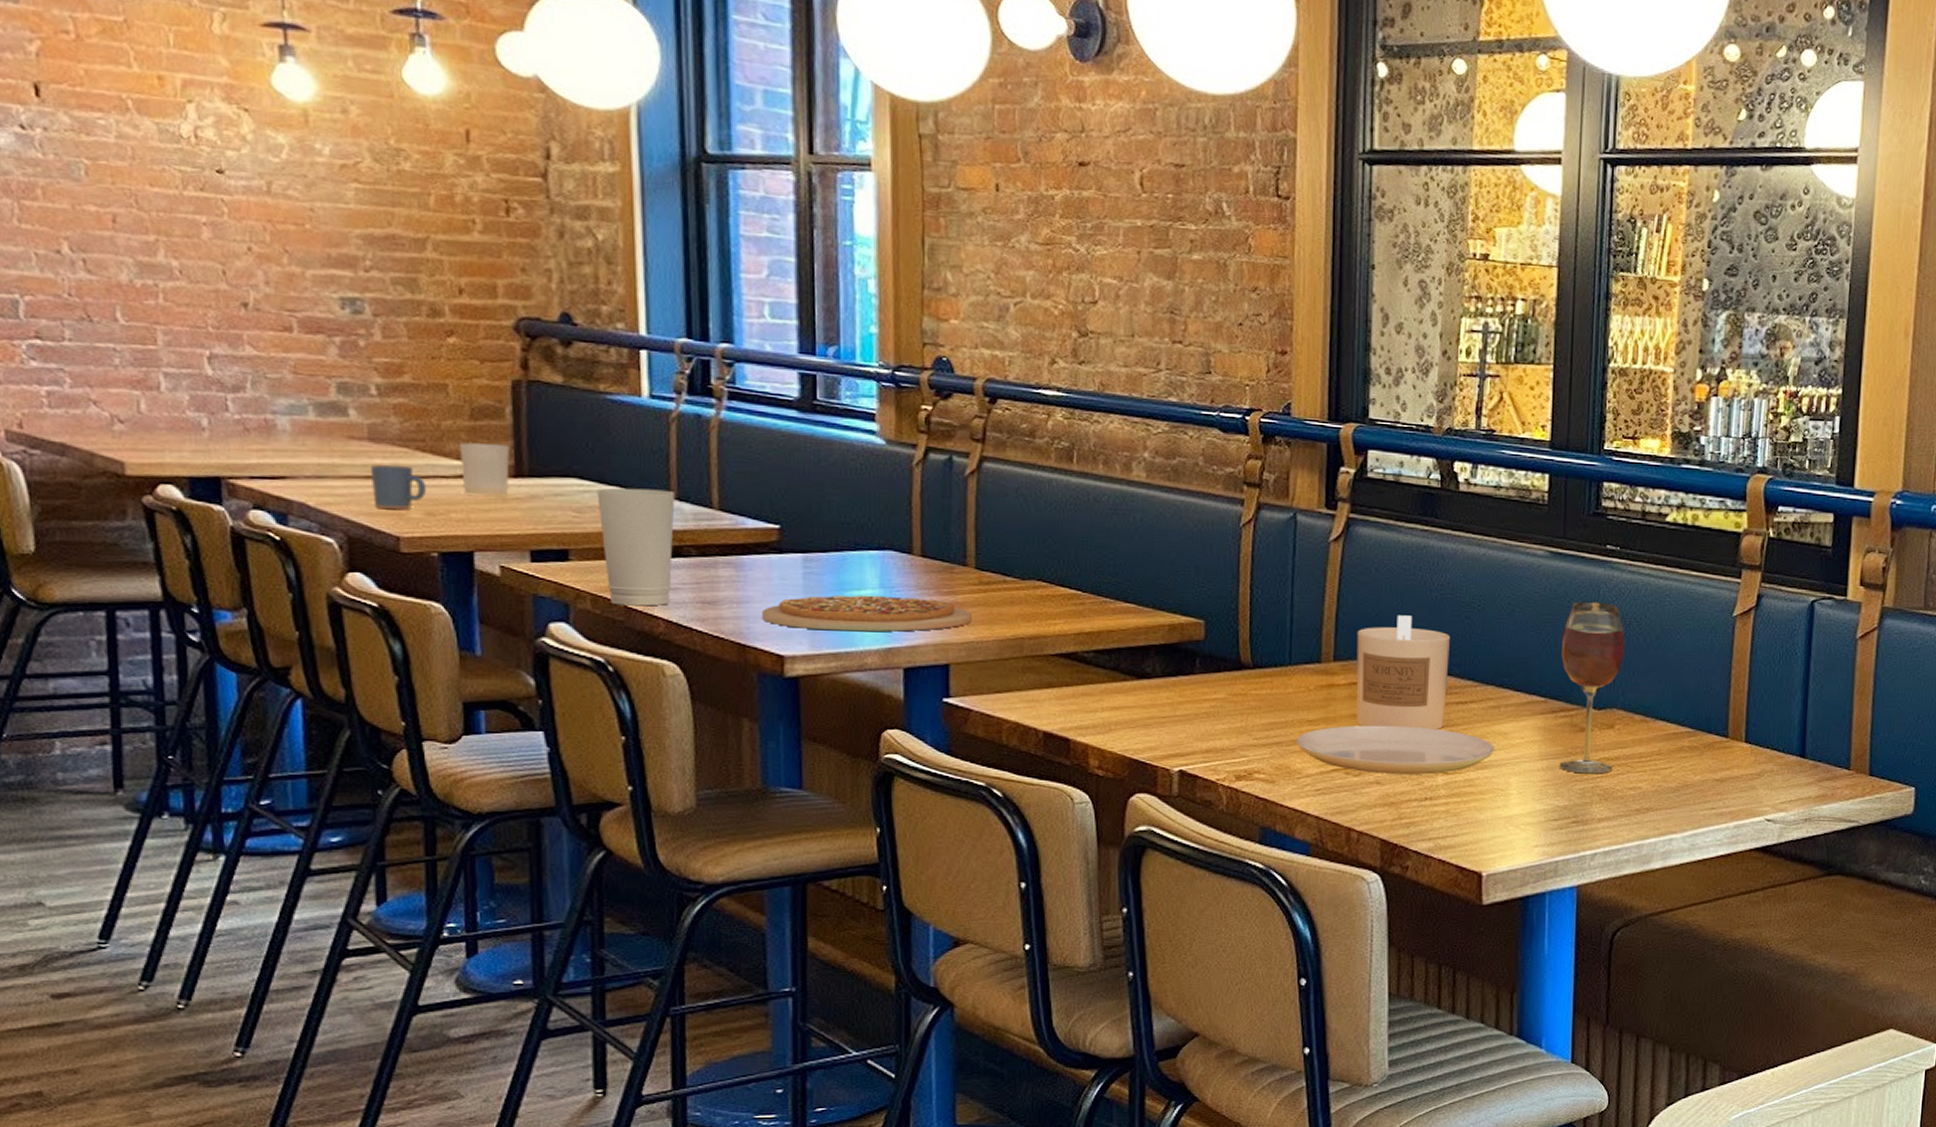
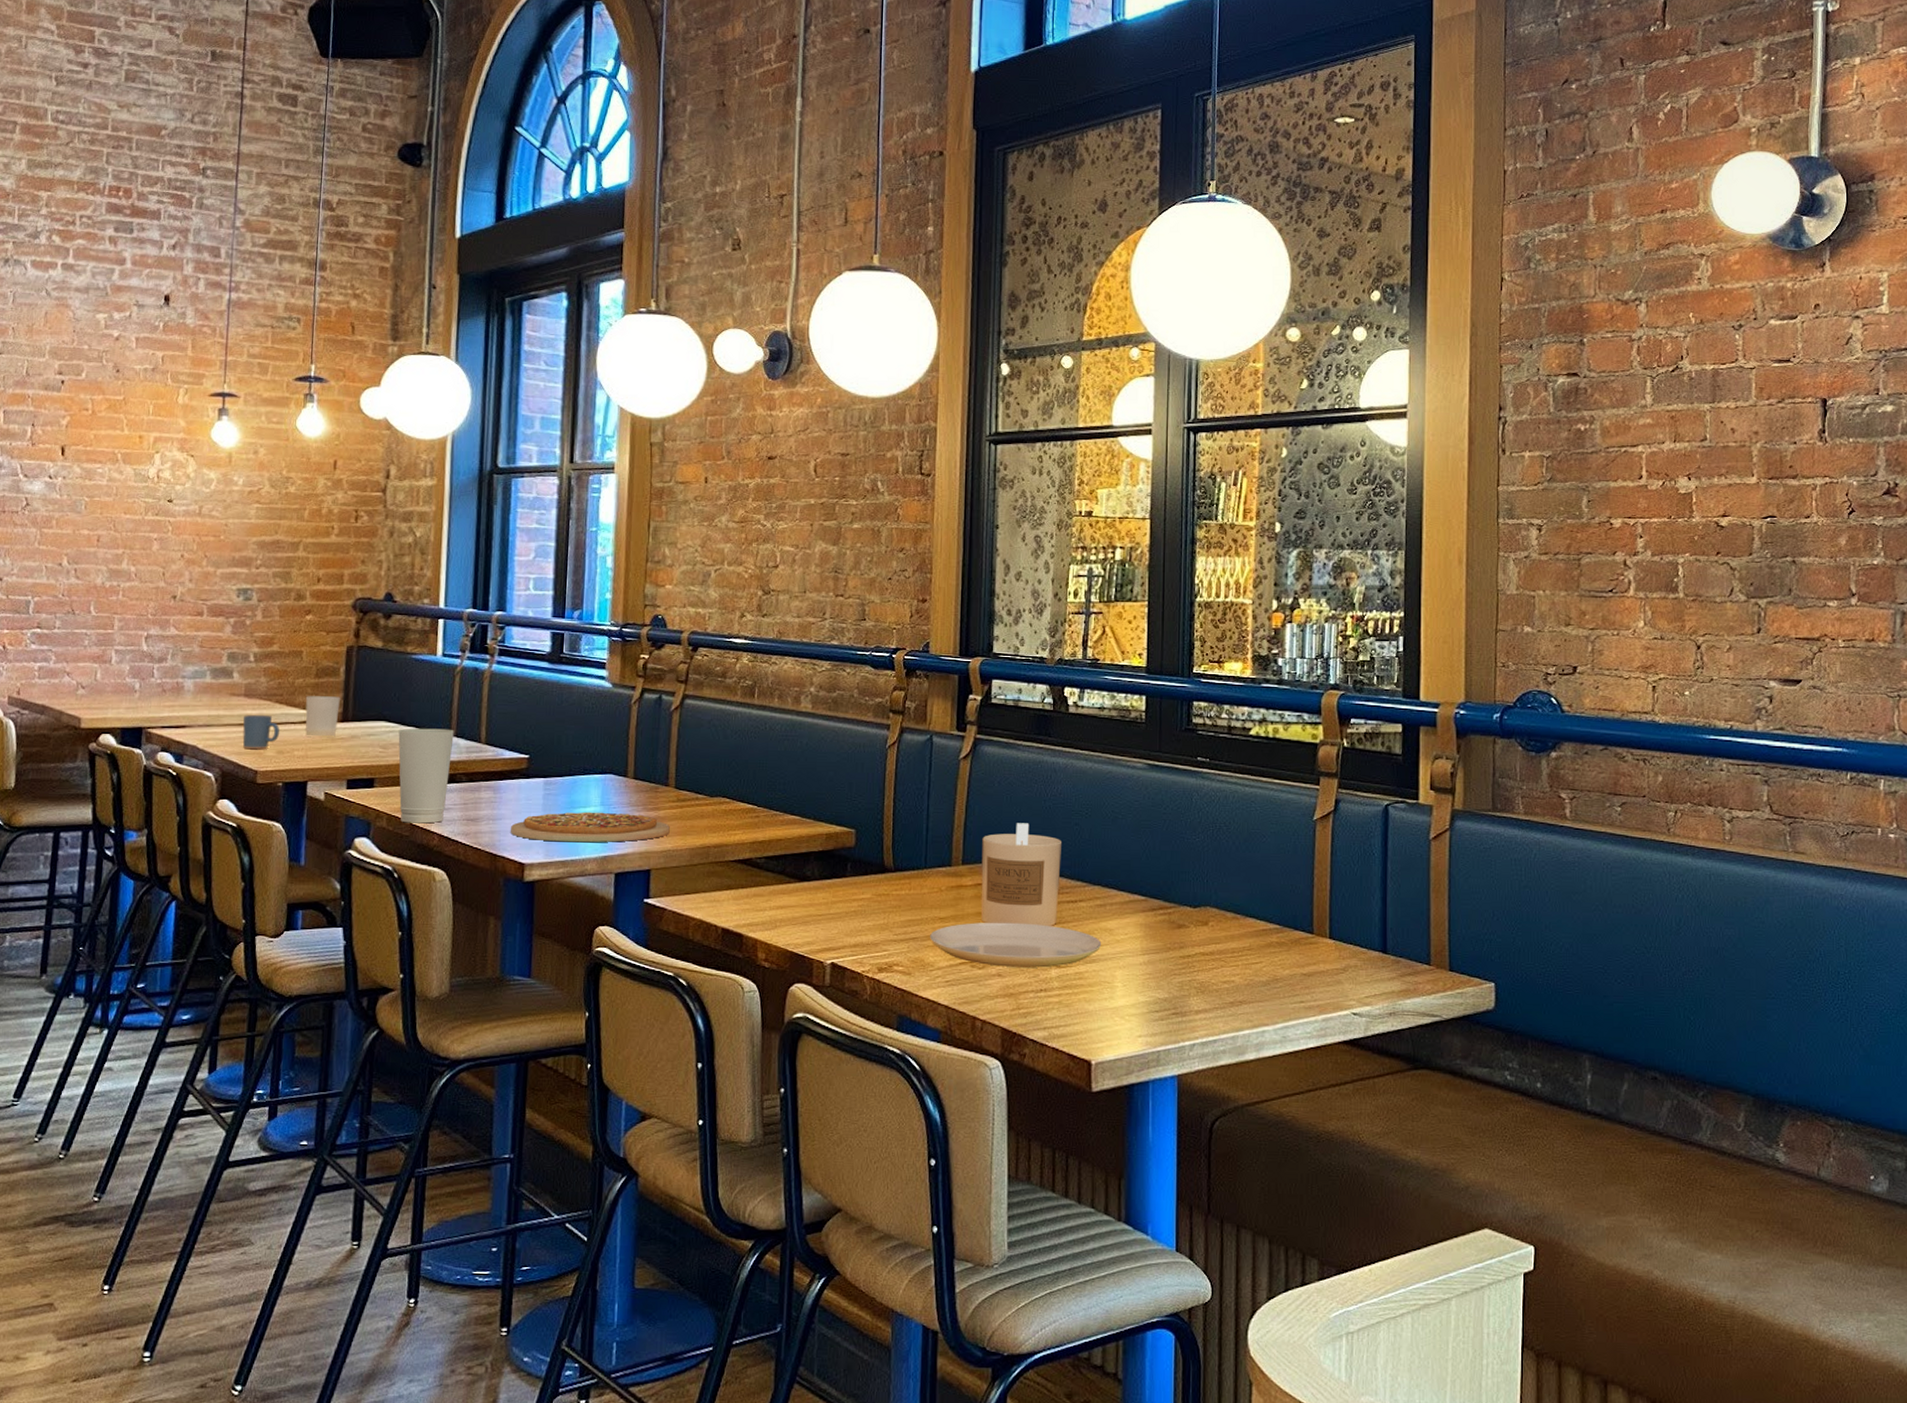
wineglass: present [1559,601,1626,774] -> none [1158,808,1217,968]

